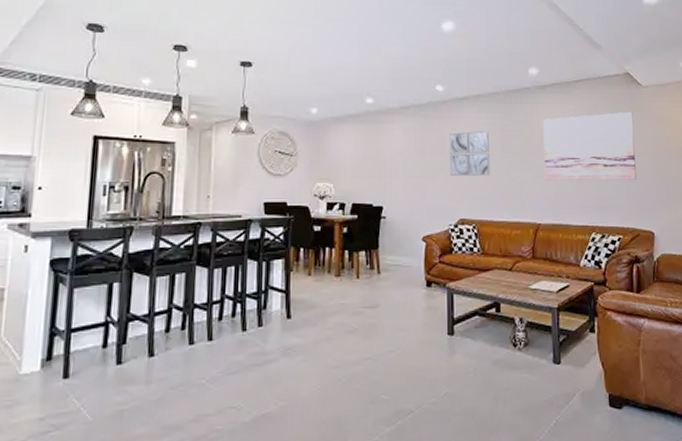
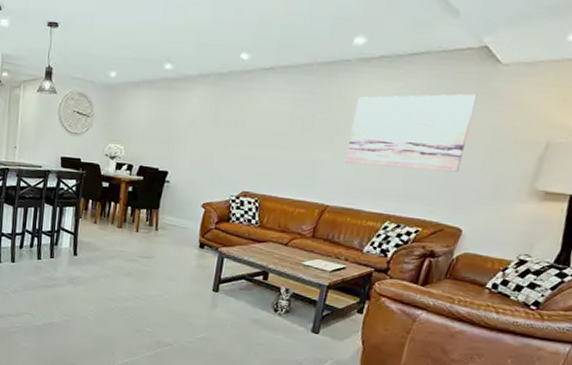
wall art: present [449,130,490,176] -> none [240,104,291,152]

